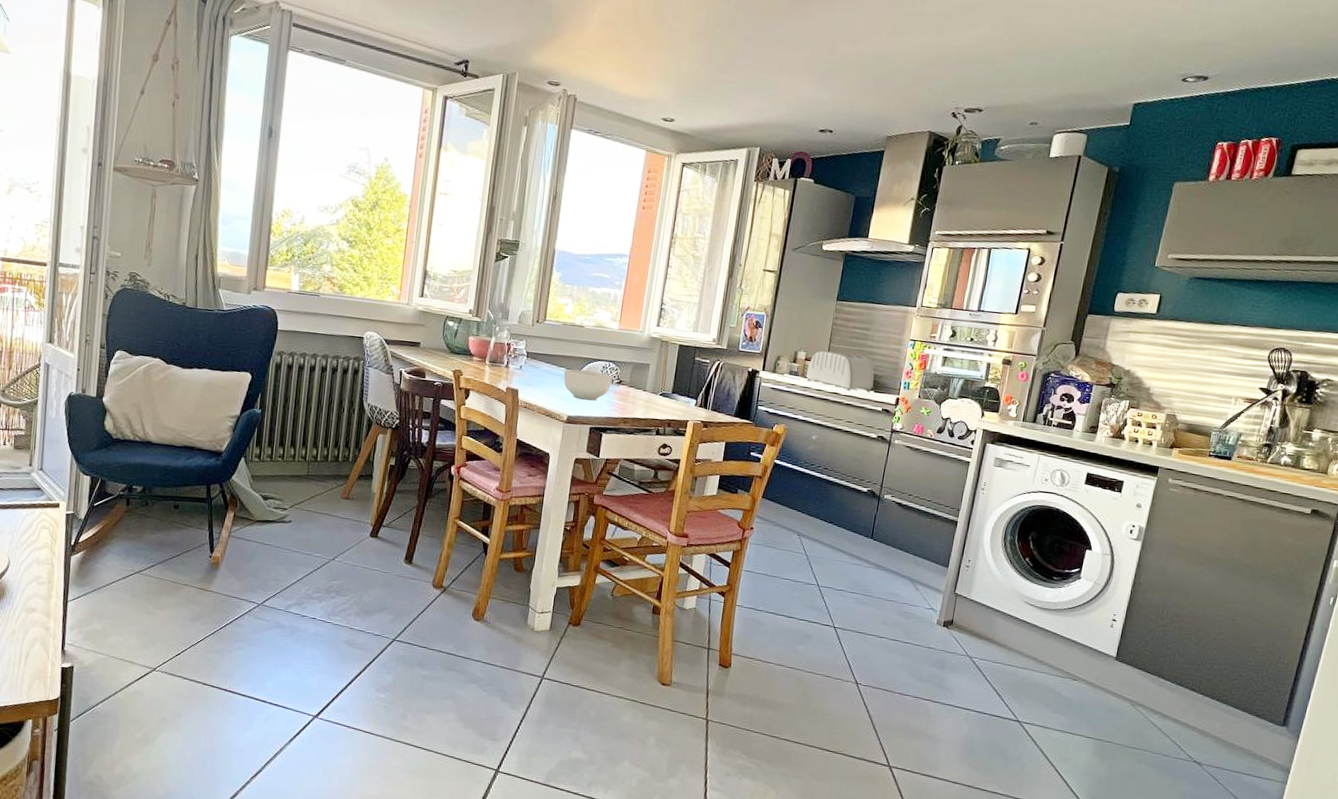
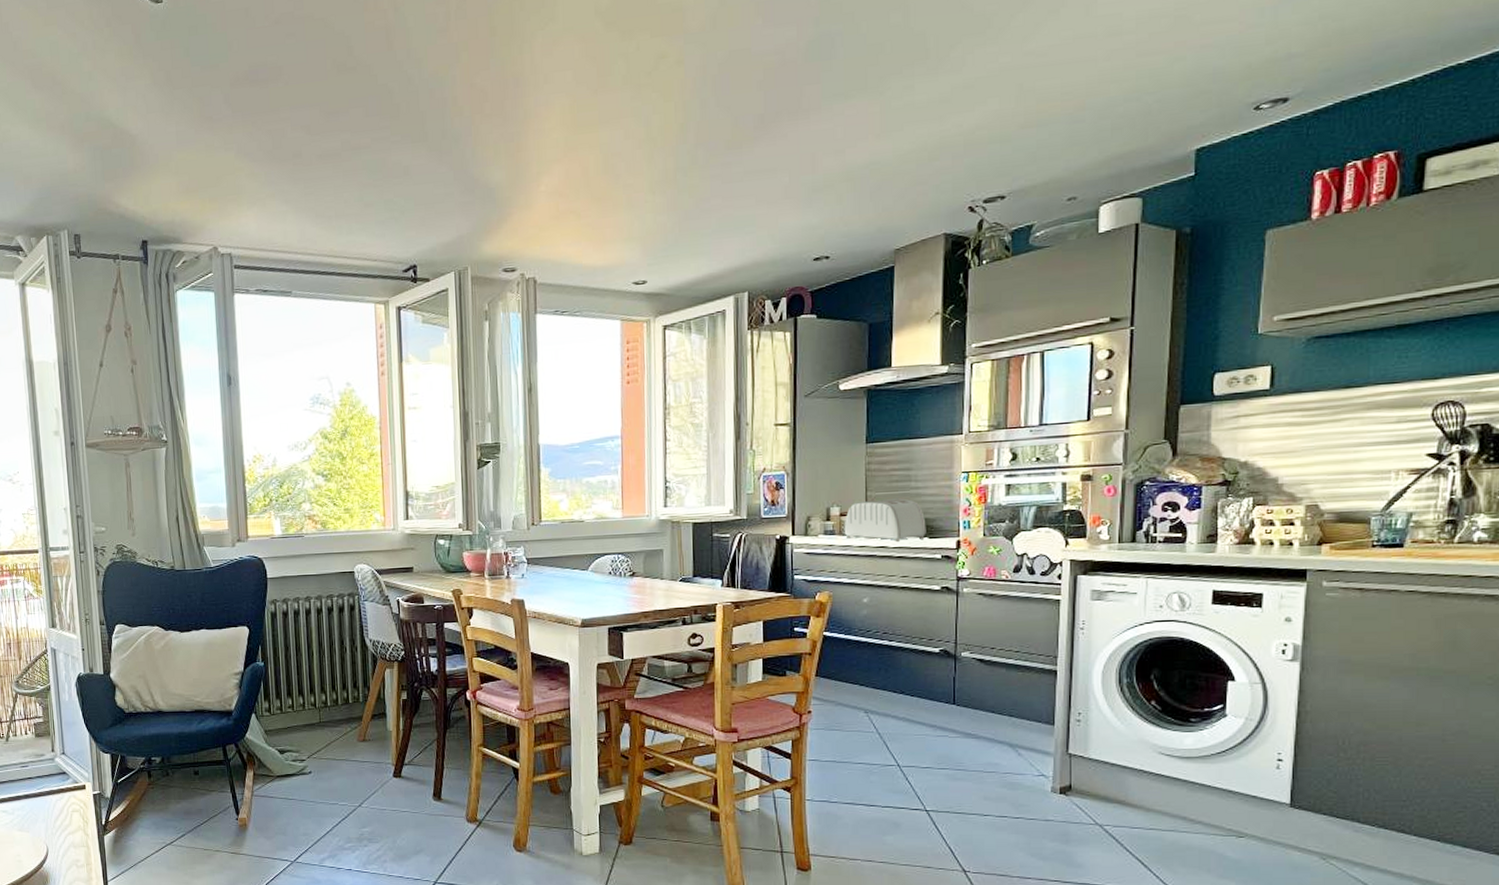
bowl: present [563,368,613,401] -> none [570,567,625,599]

